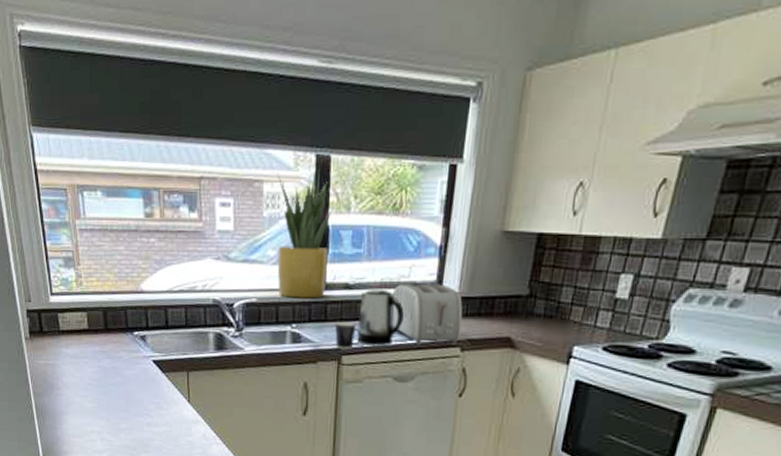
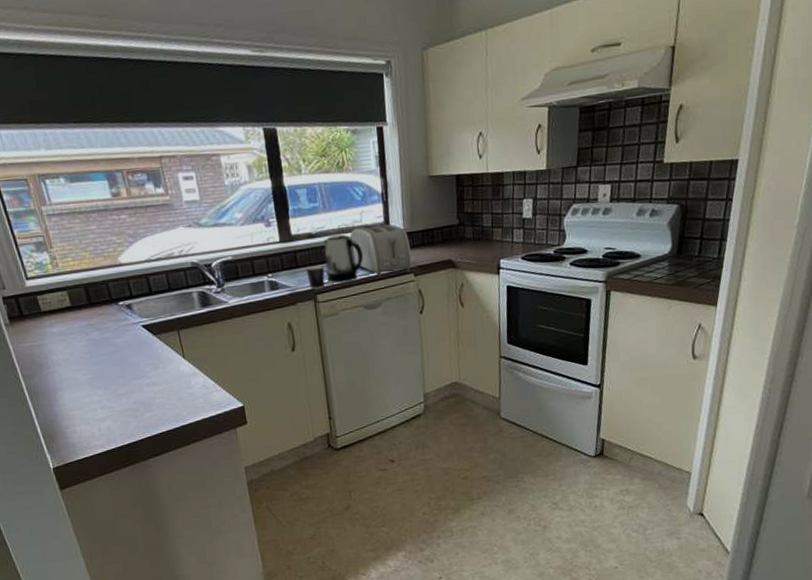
planter: present [276,170,333,299] -> none [230,141,292,252]

